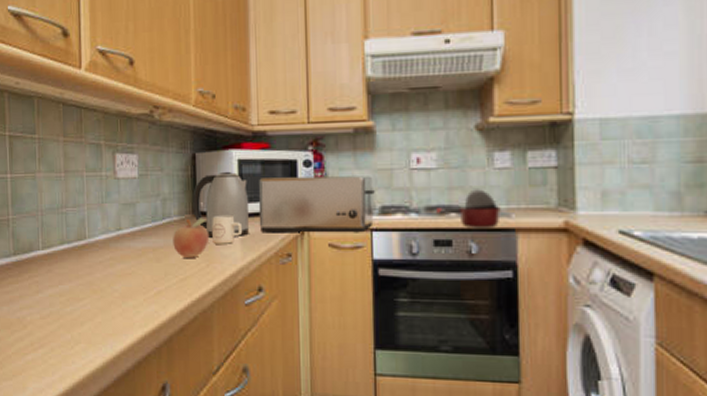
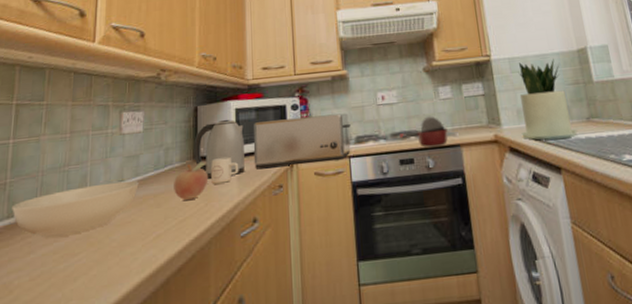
bowl: none [16,230,137,281] -> present [11,180,139,239]
planter: none [603,124,689,237] -> present [518,59,579,141]

